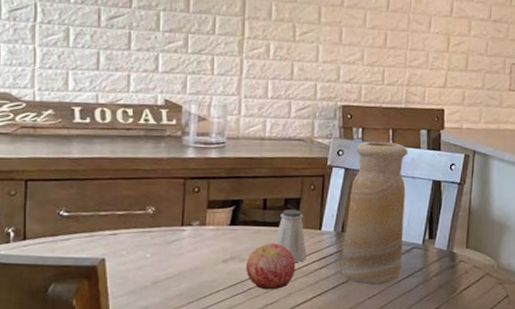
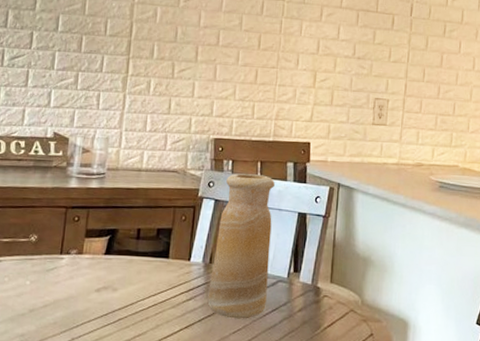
apple: present [245,243,296,290] -> none [117,273,165,321]
saltshaker: present [274,209,307,262] -> none [145,240,176,293]

